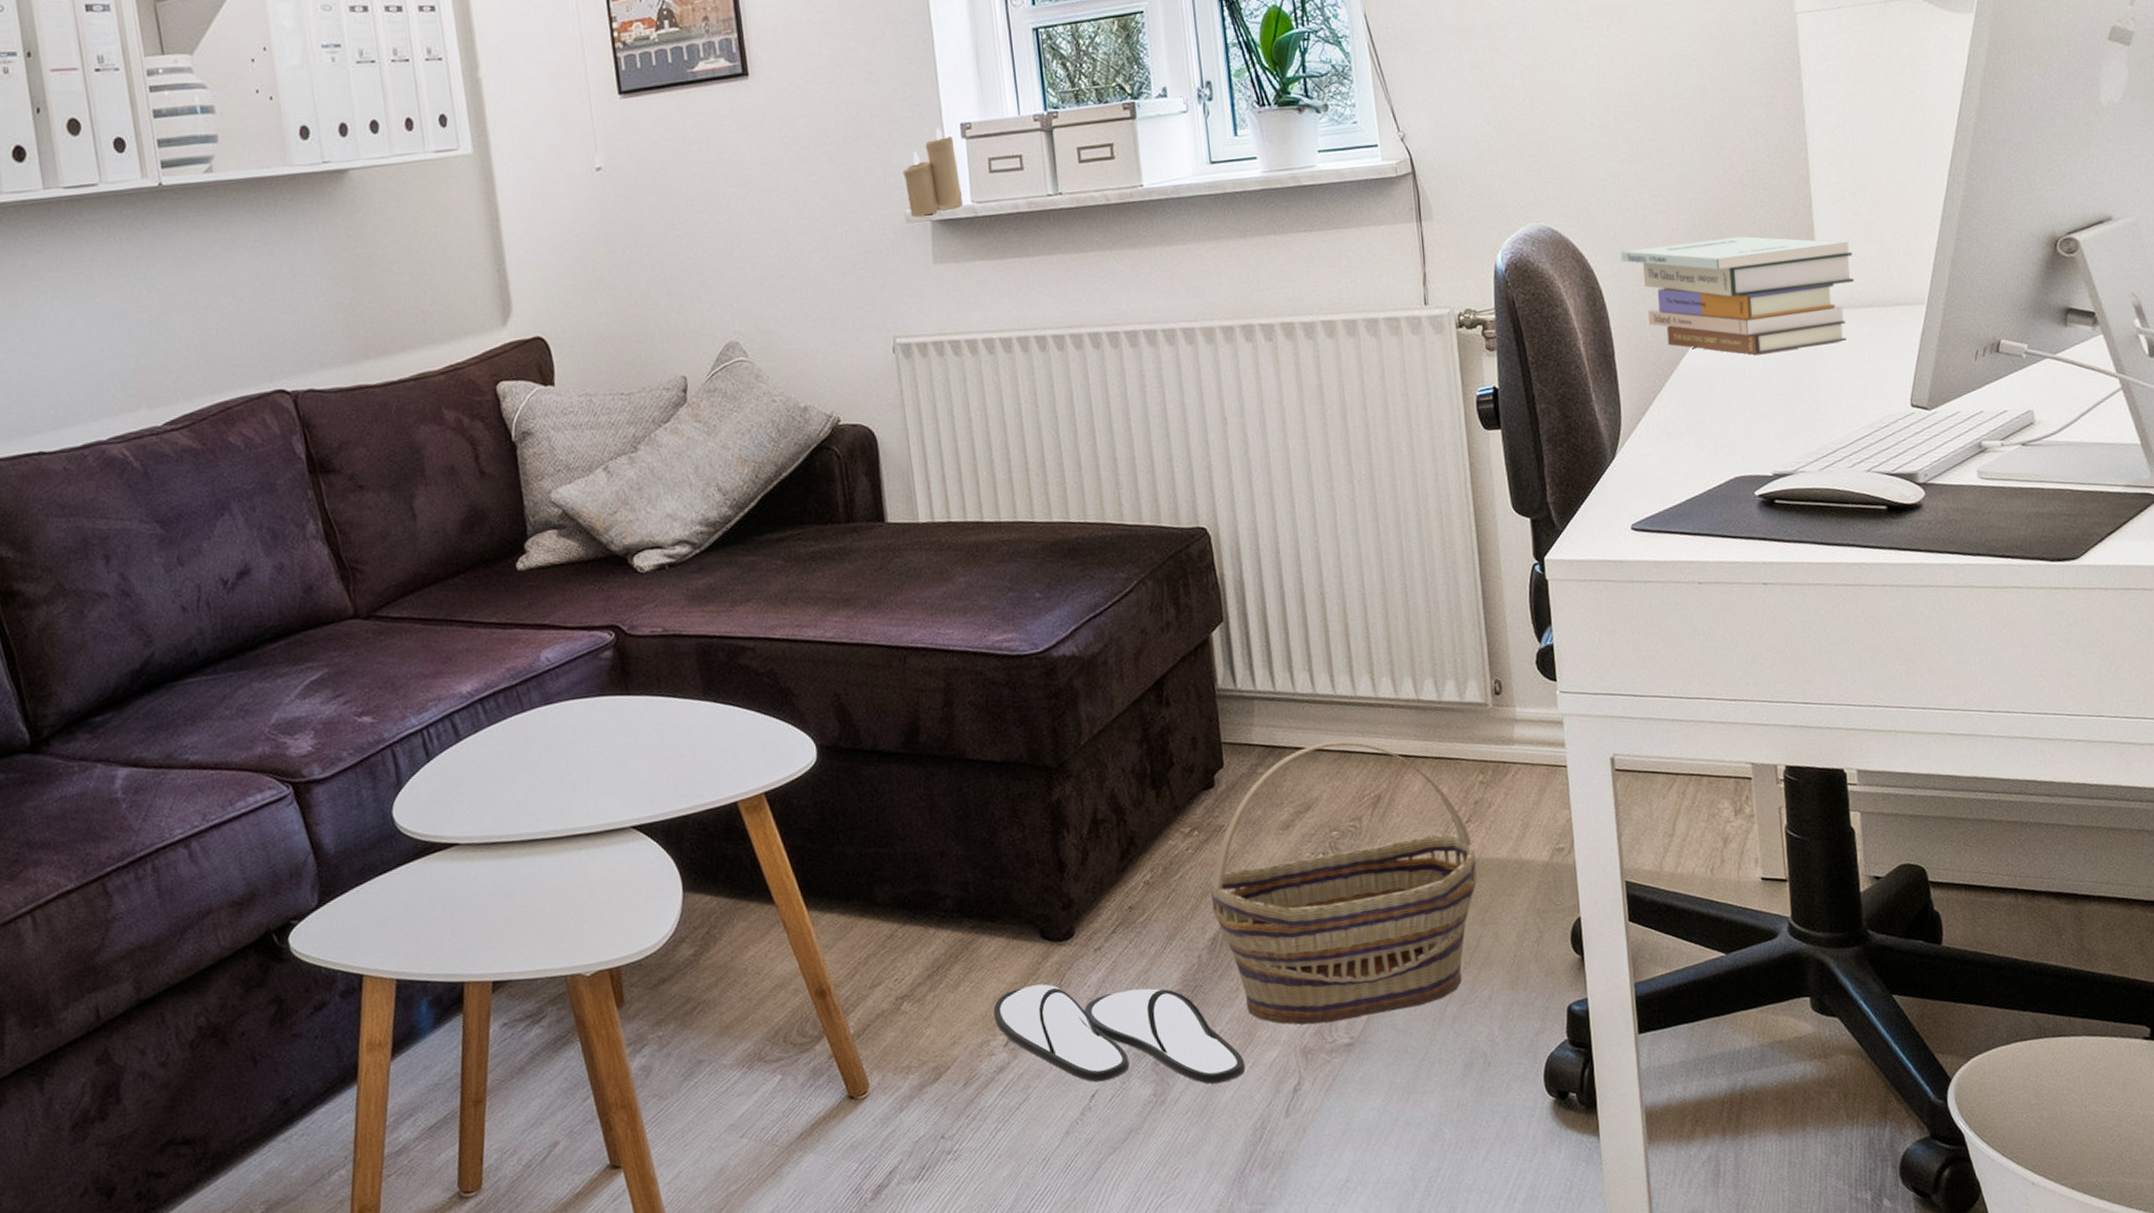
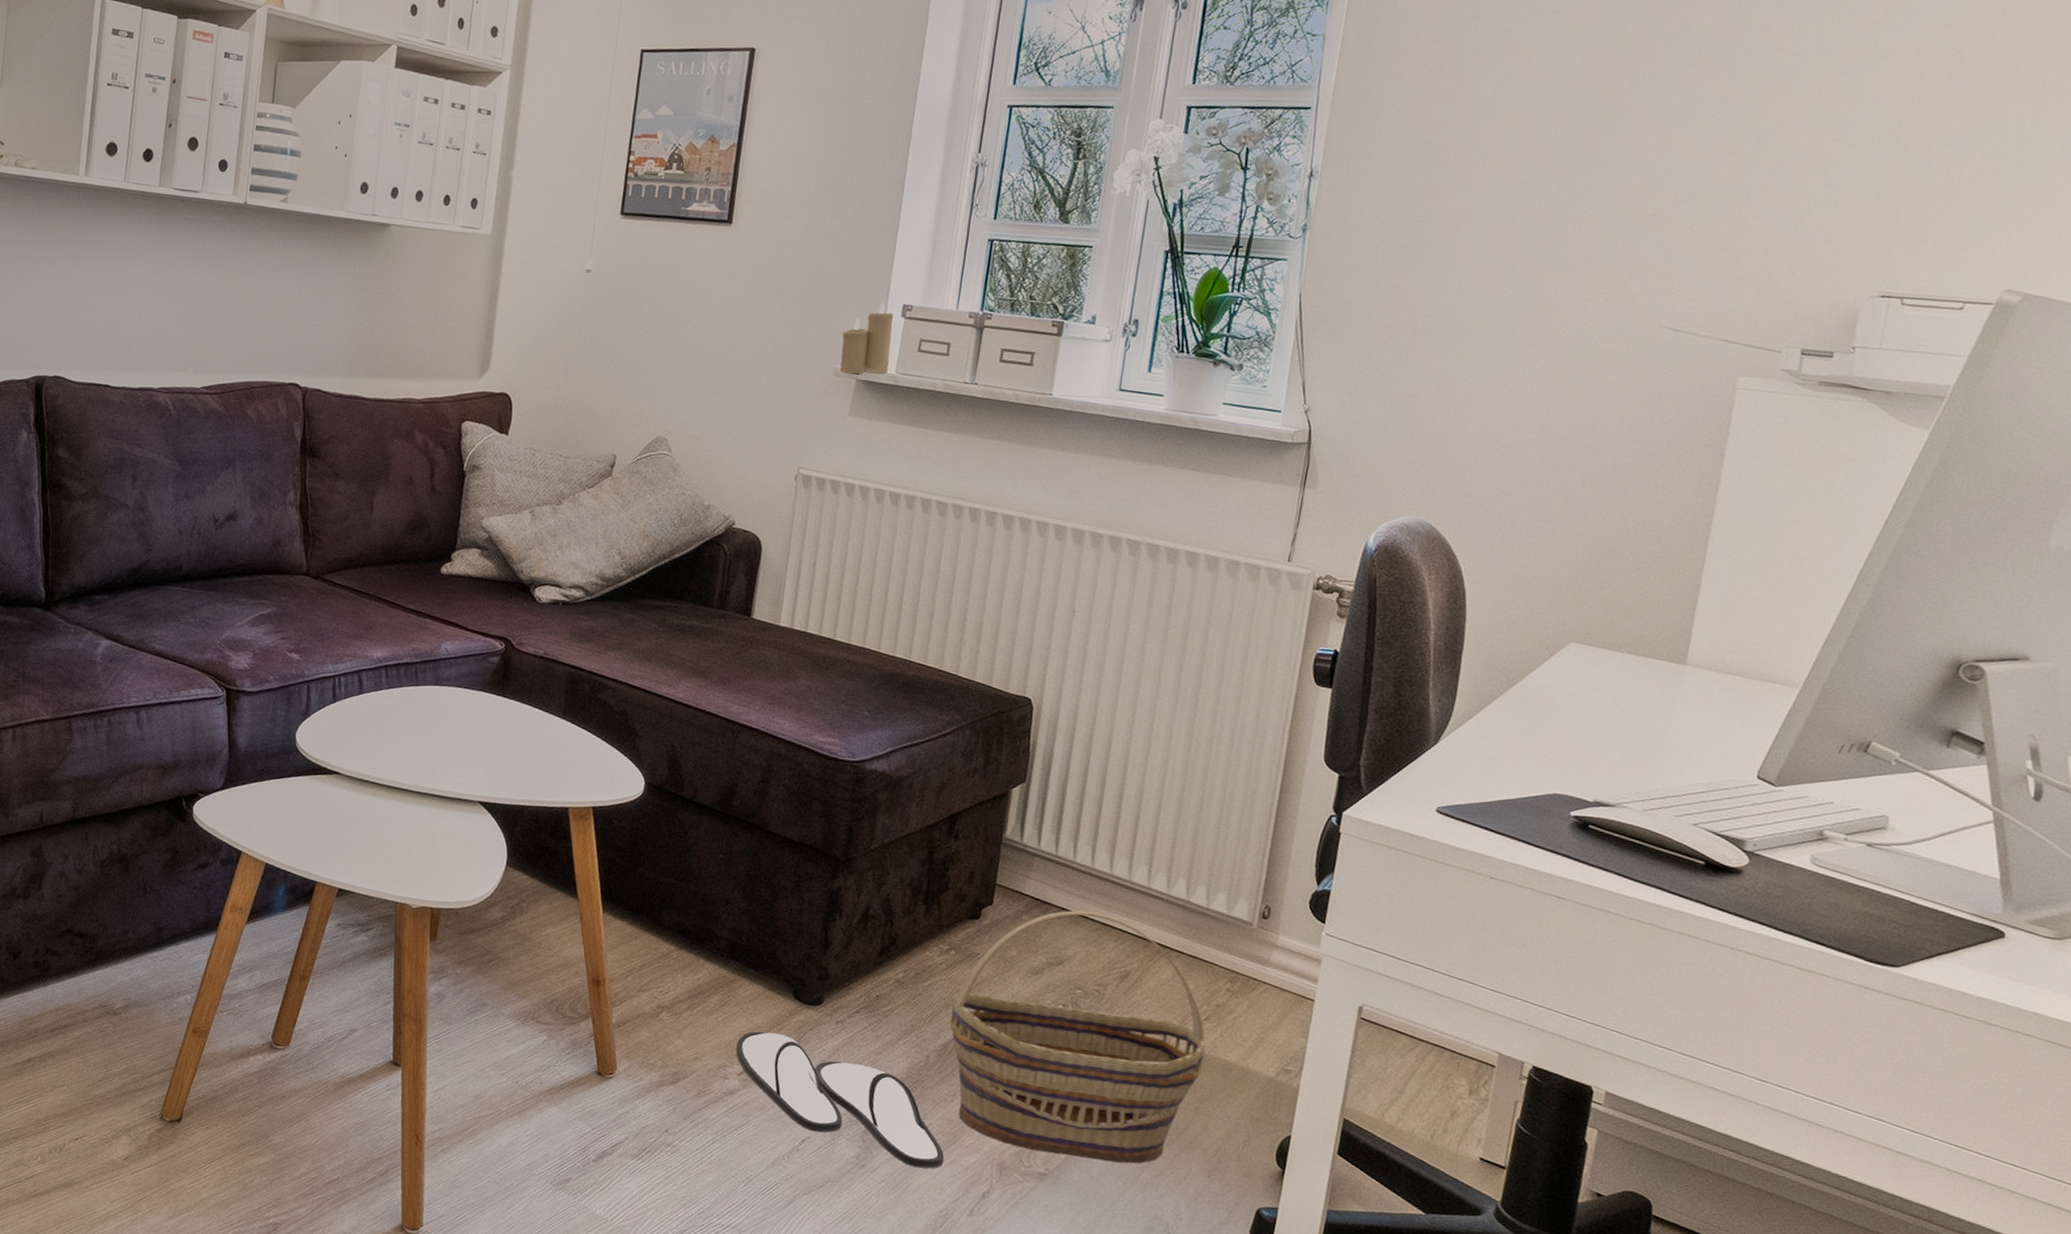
books: present [1620,235,1855,355] -> none [1492,562,1735,700]

